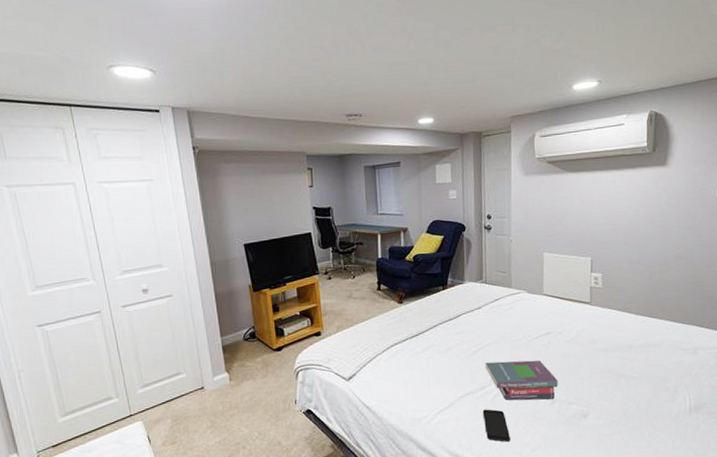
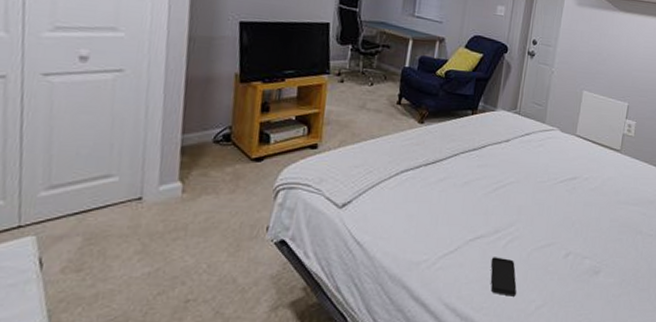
books: present [485,360,558,401] -> none [502,203,576,252]

